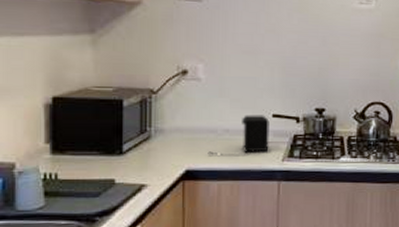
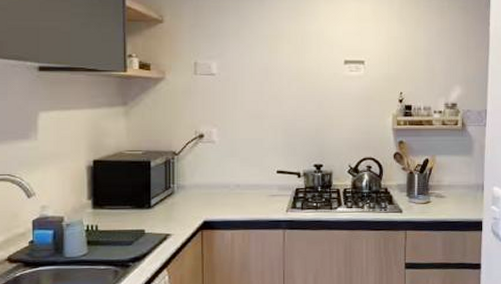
coffee maker: present [207,115,270,155] -> none [222,171,275,208]

